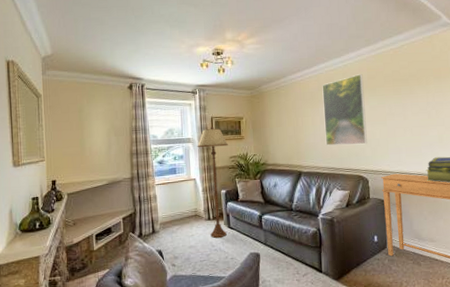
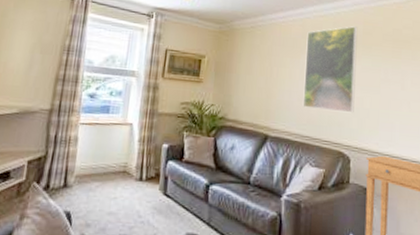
floor lamp: present [197,127,229,238] -> none [139,61,182,206]

